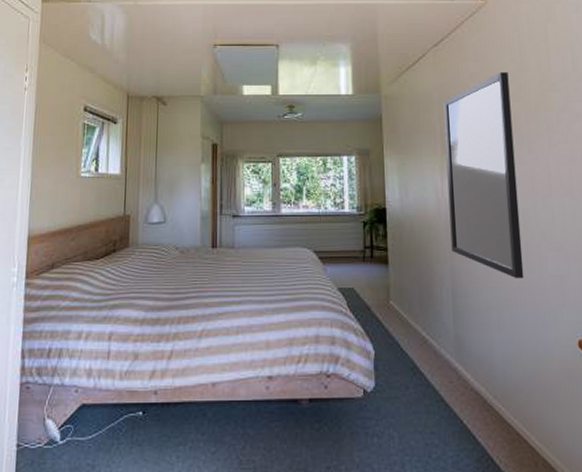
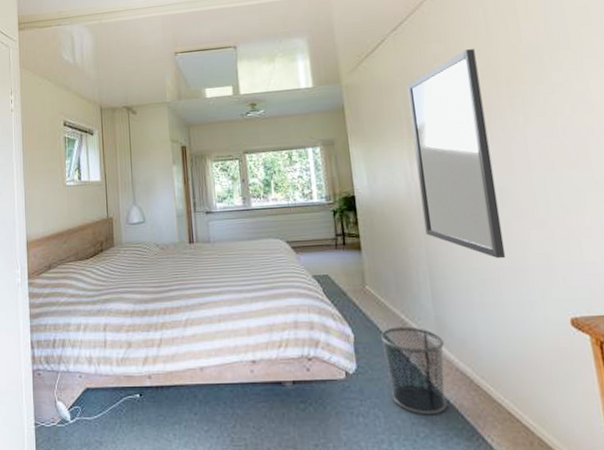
waste bin: none [400,344,462,436] -> present [379,326,447,415]

